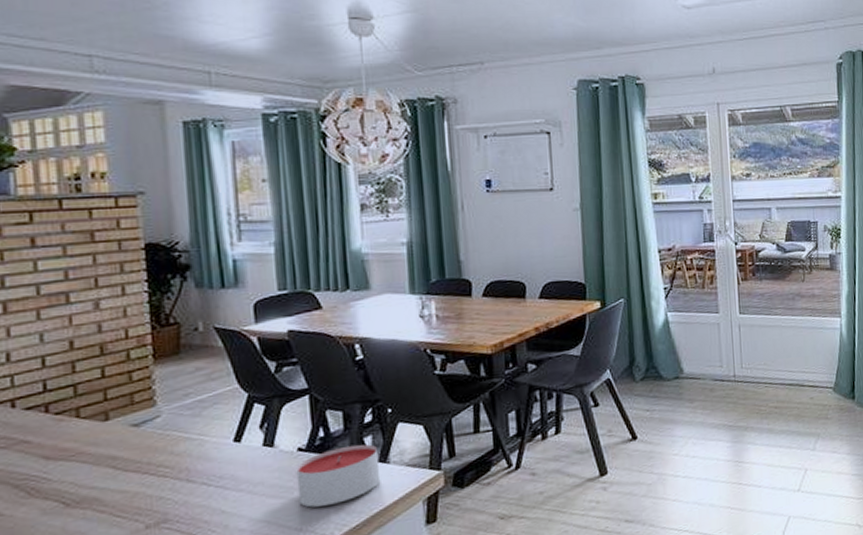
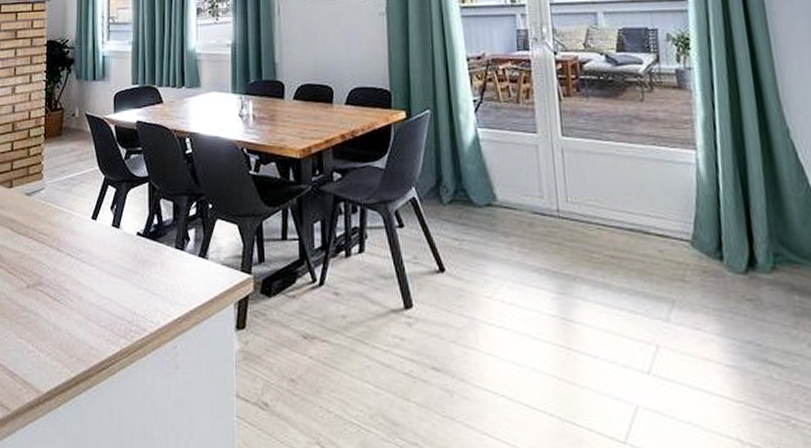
candle: present [296,444,381,508] -> none [134,236,200,293]

